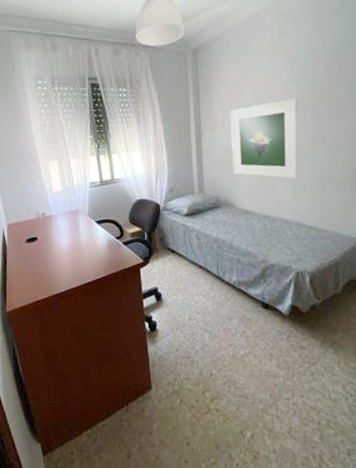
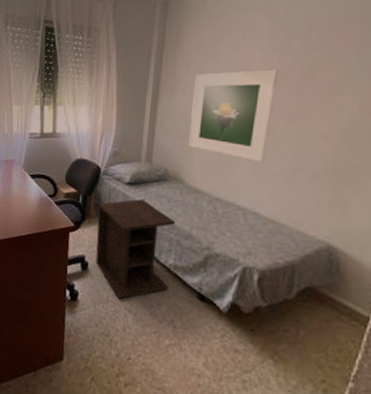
nightstand: none [163,226,236,323] -> present [95,198,175,300]

